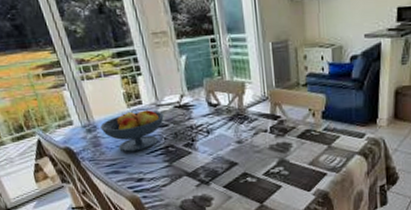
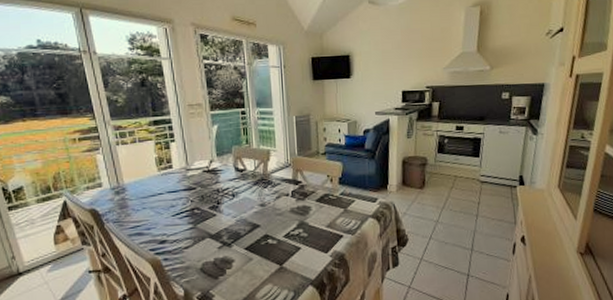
fruit bowl: present [100,109,164,152] -> none [129,172,192,214]

